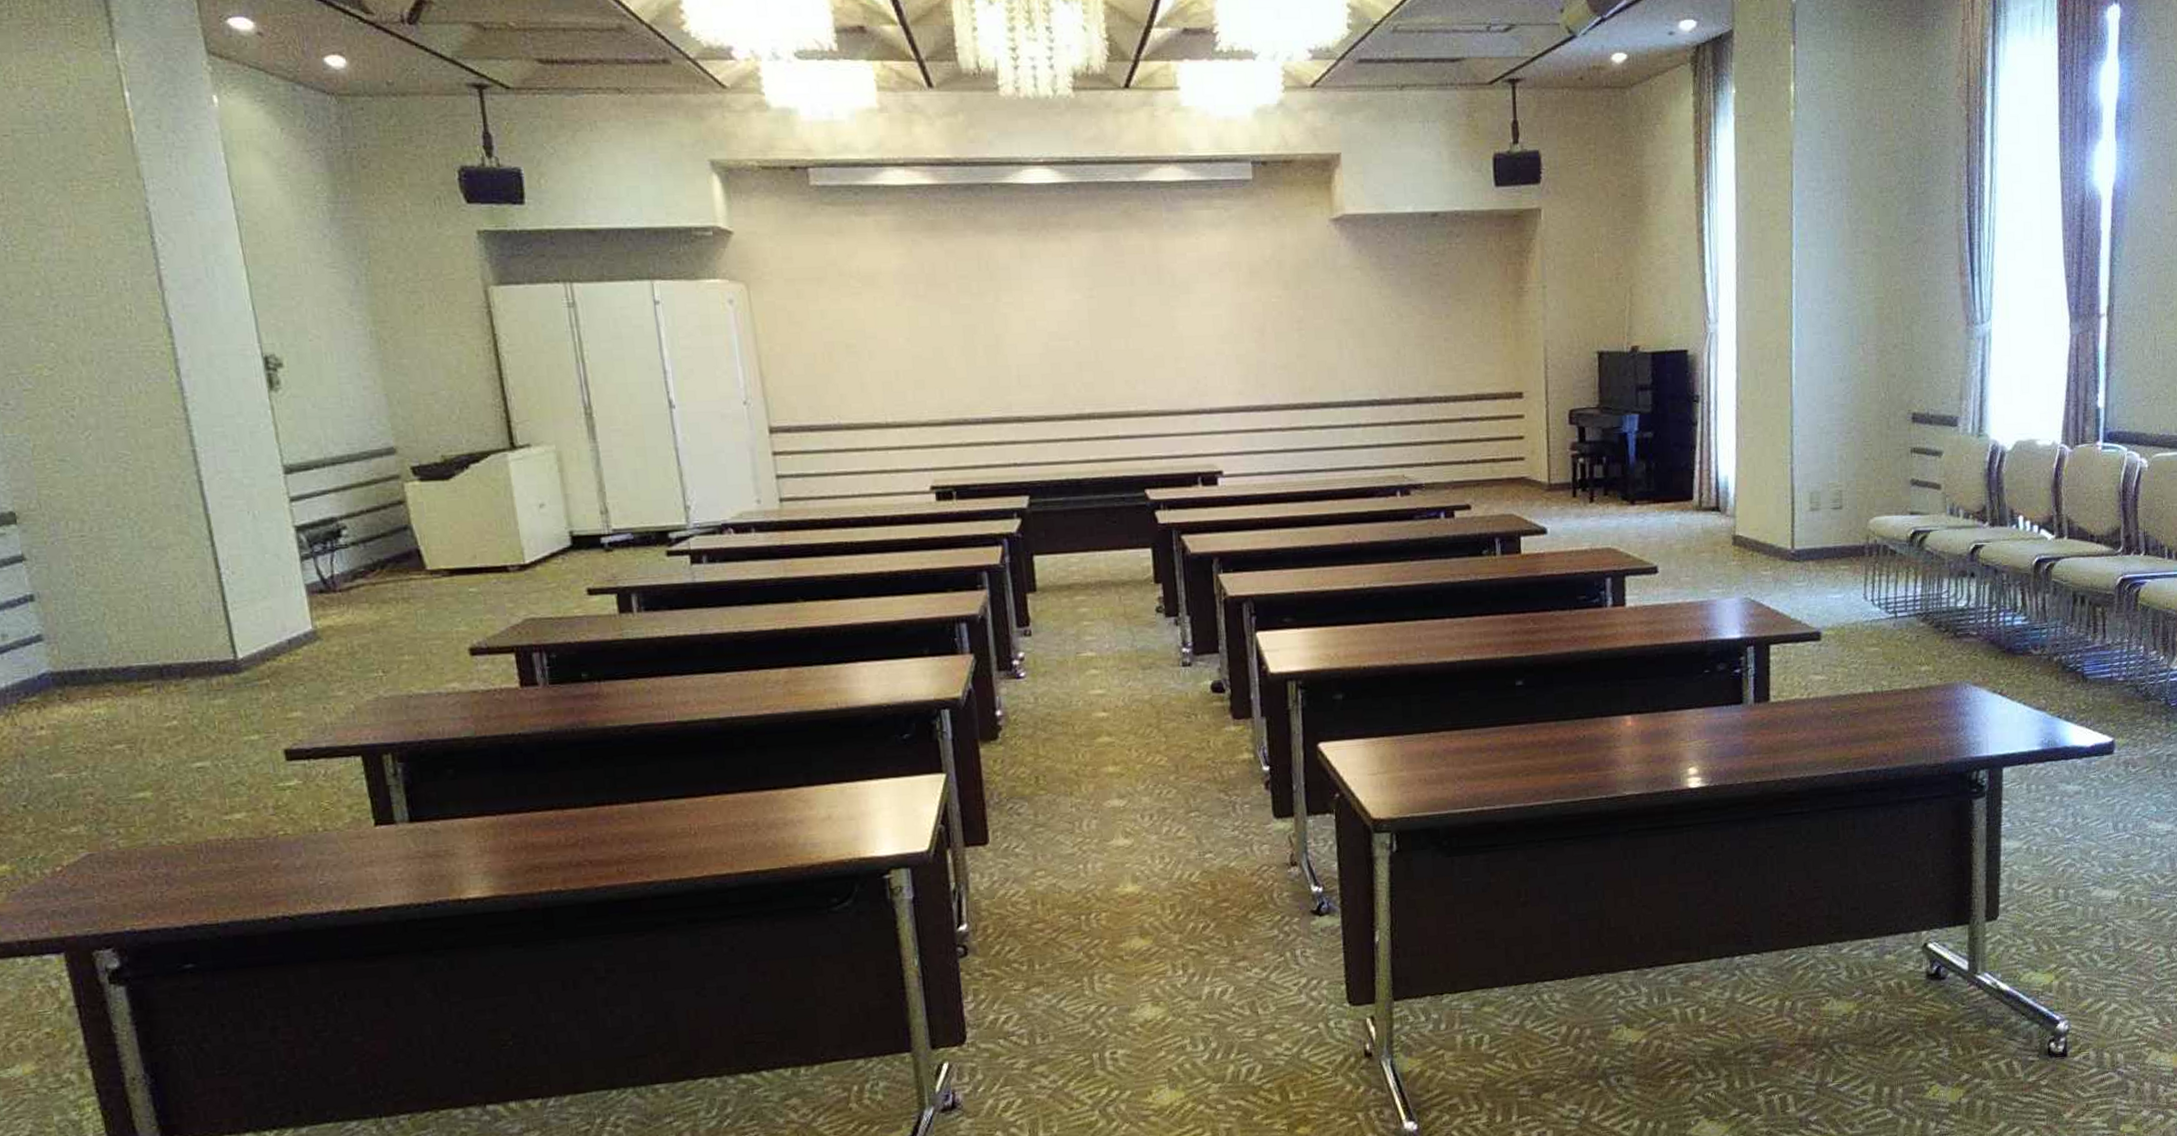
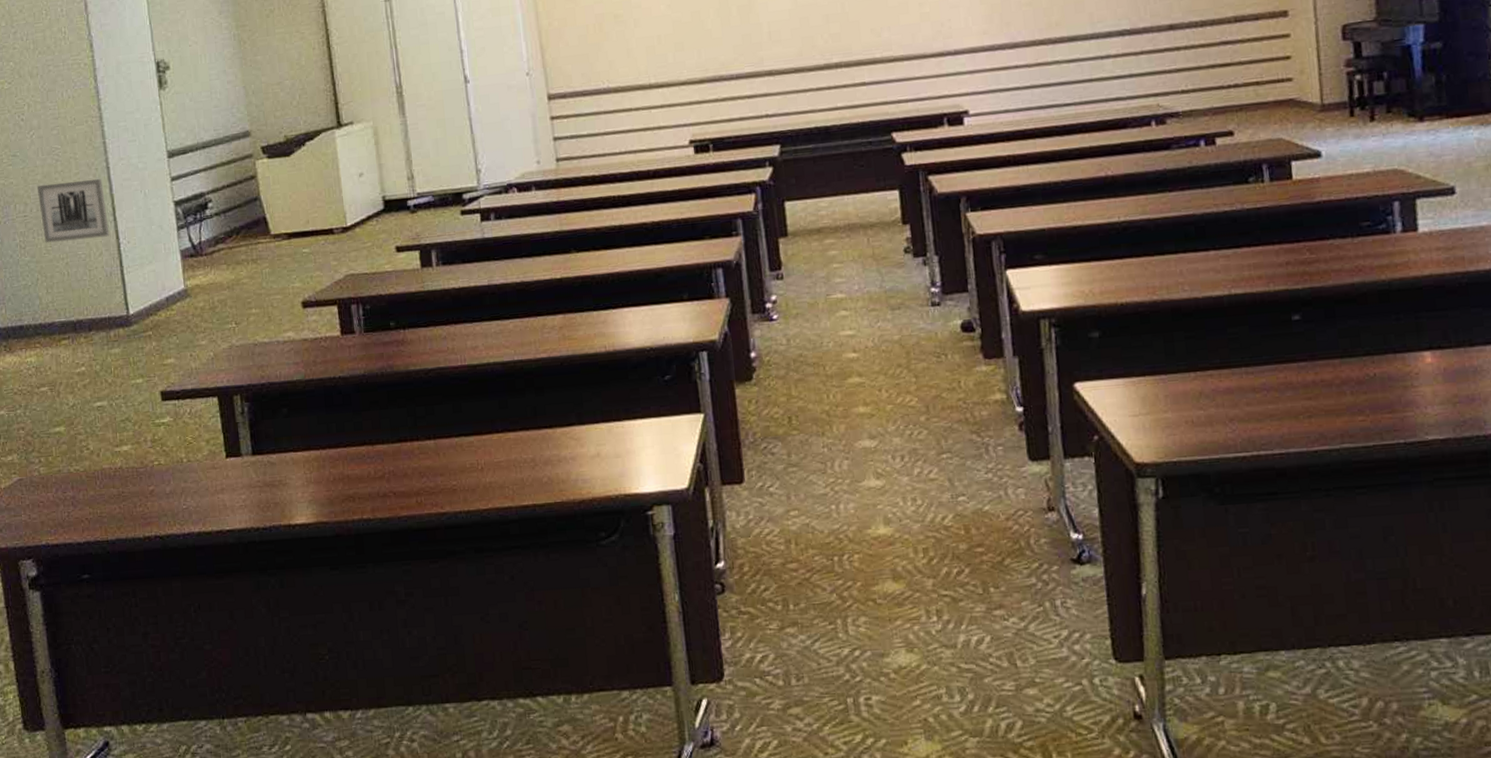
wall art: none [98,495,206,570] -> present [37,179,110,243]

